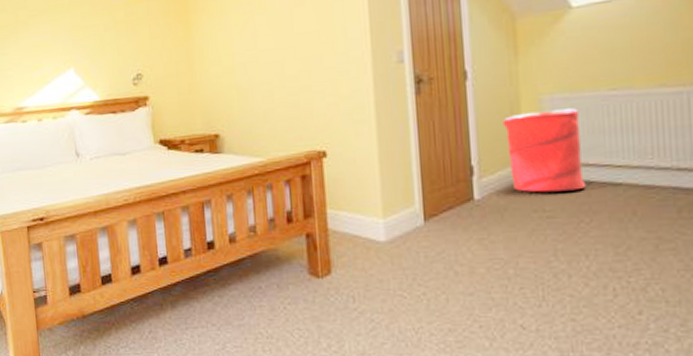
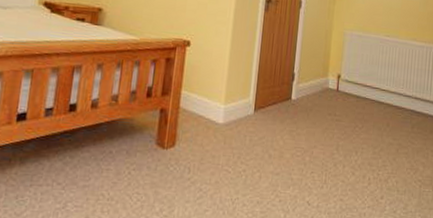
laundry hamper: present [502,108,587,193] -> none [318,40,366,103]

